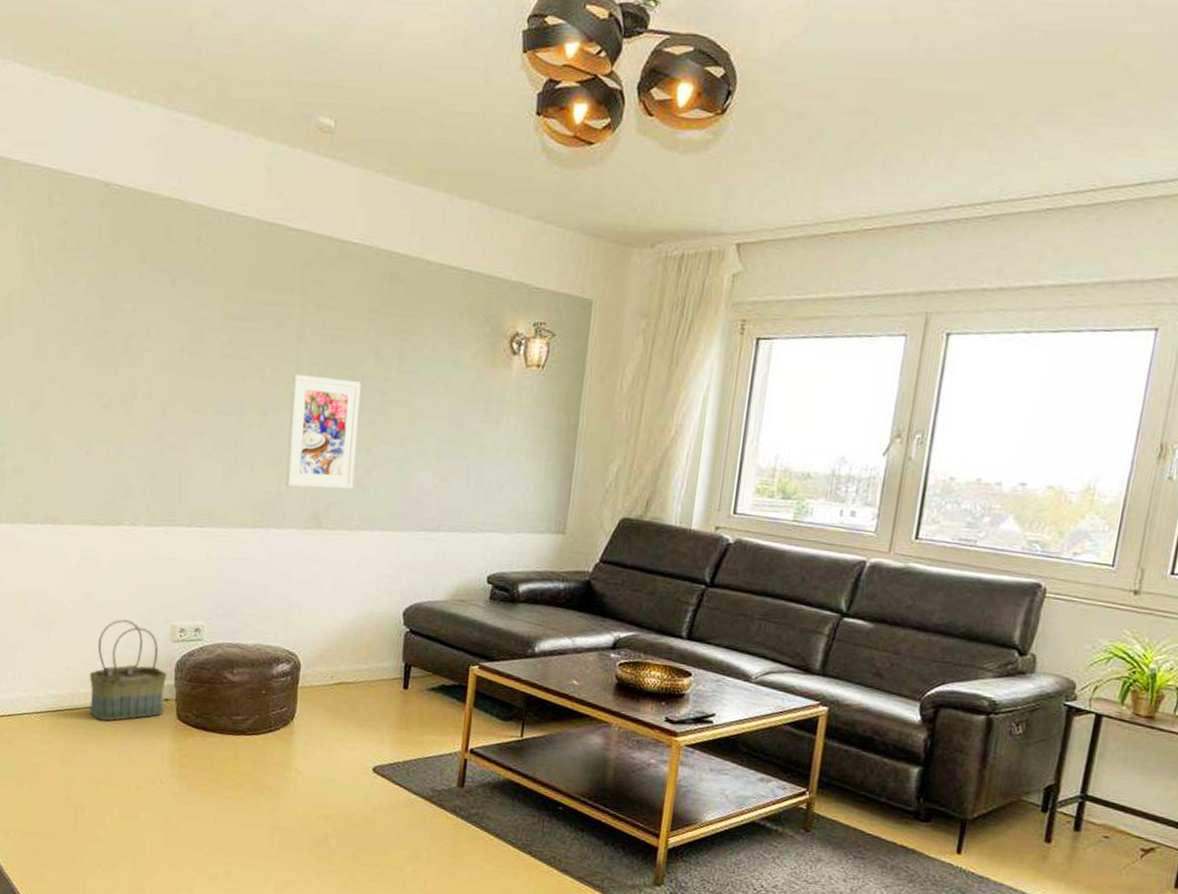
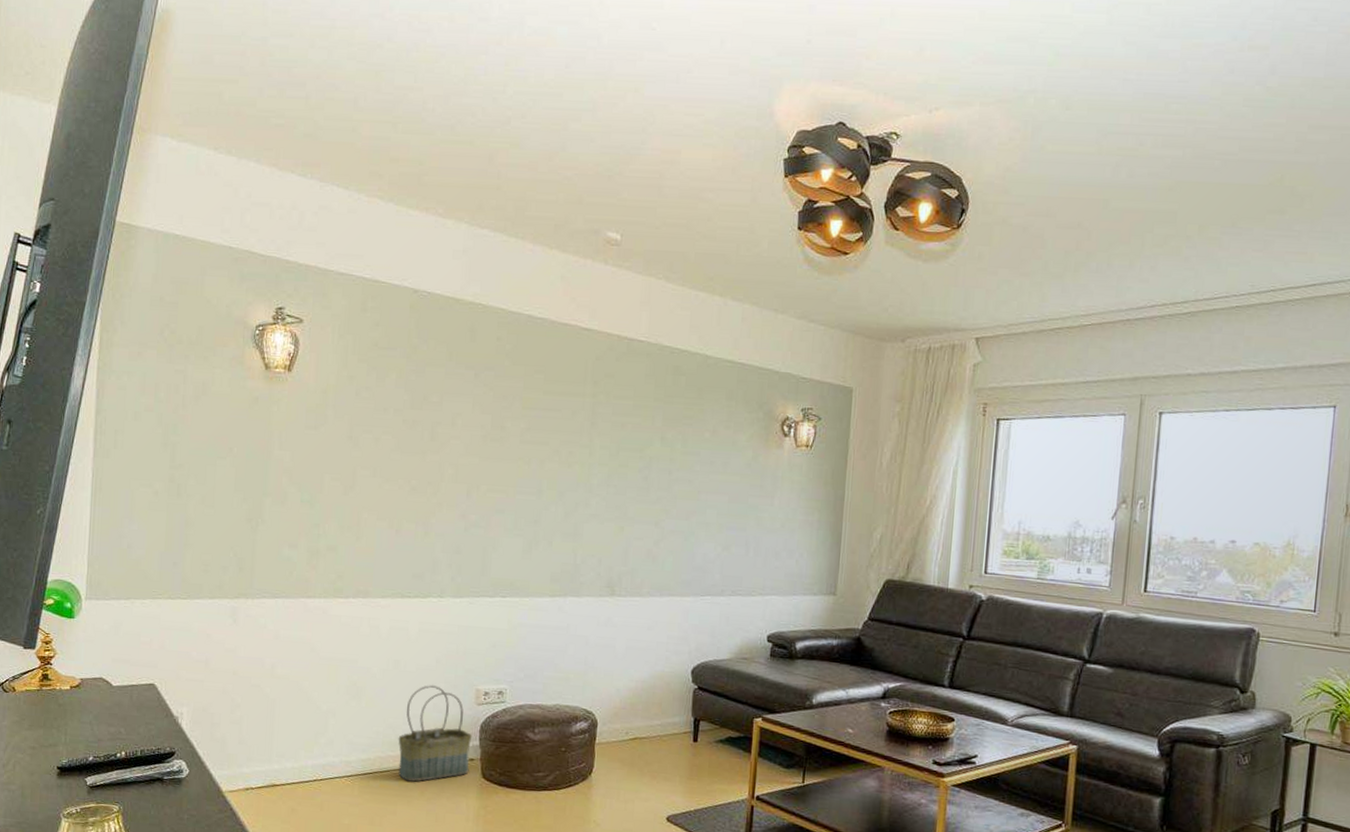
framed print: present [285,374,361,490] -> none [580,457,649,560]

